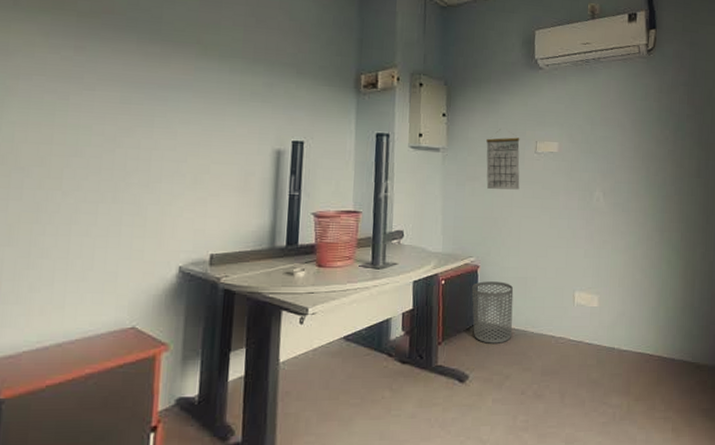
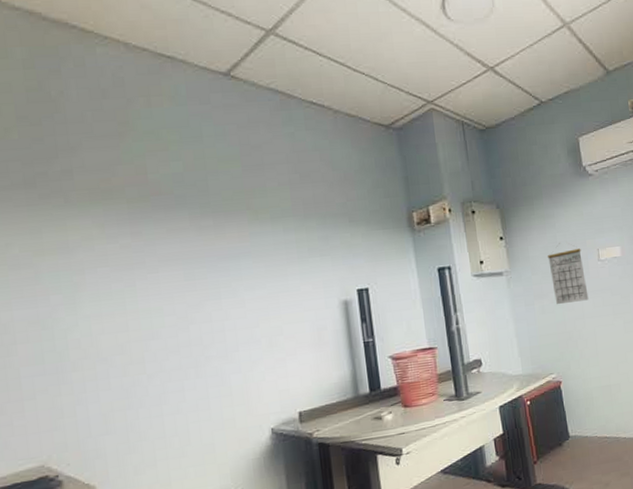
waste bin: present [471,281,514,344] -> none [557,393,604,455]

